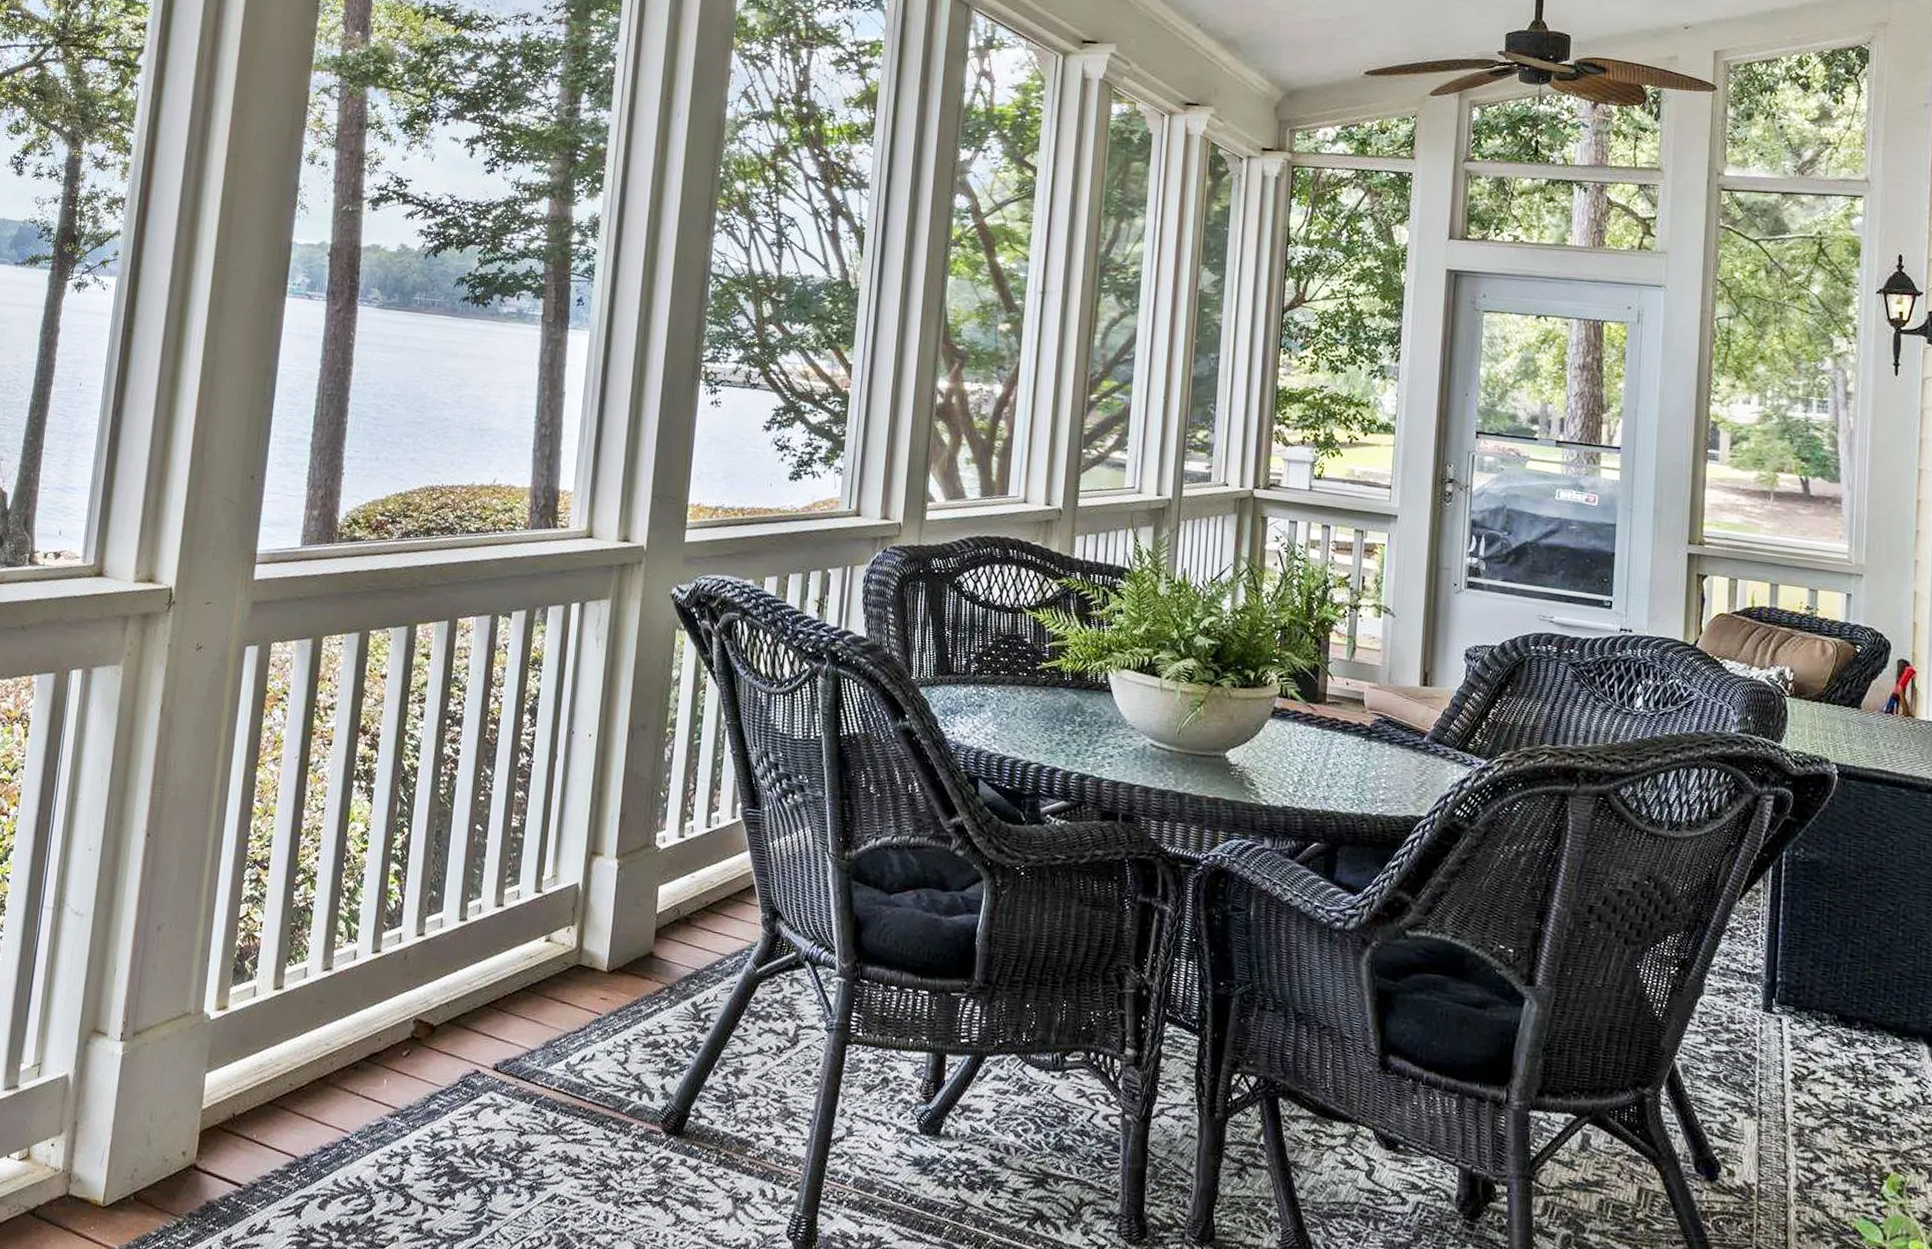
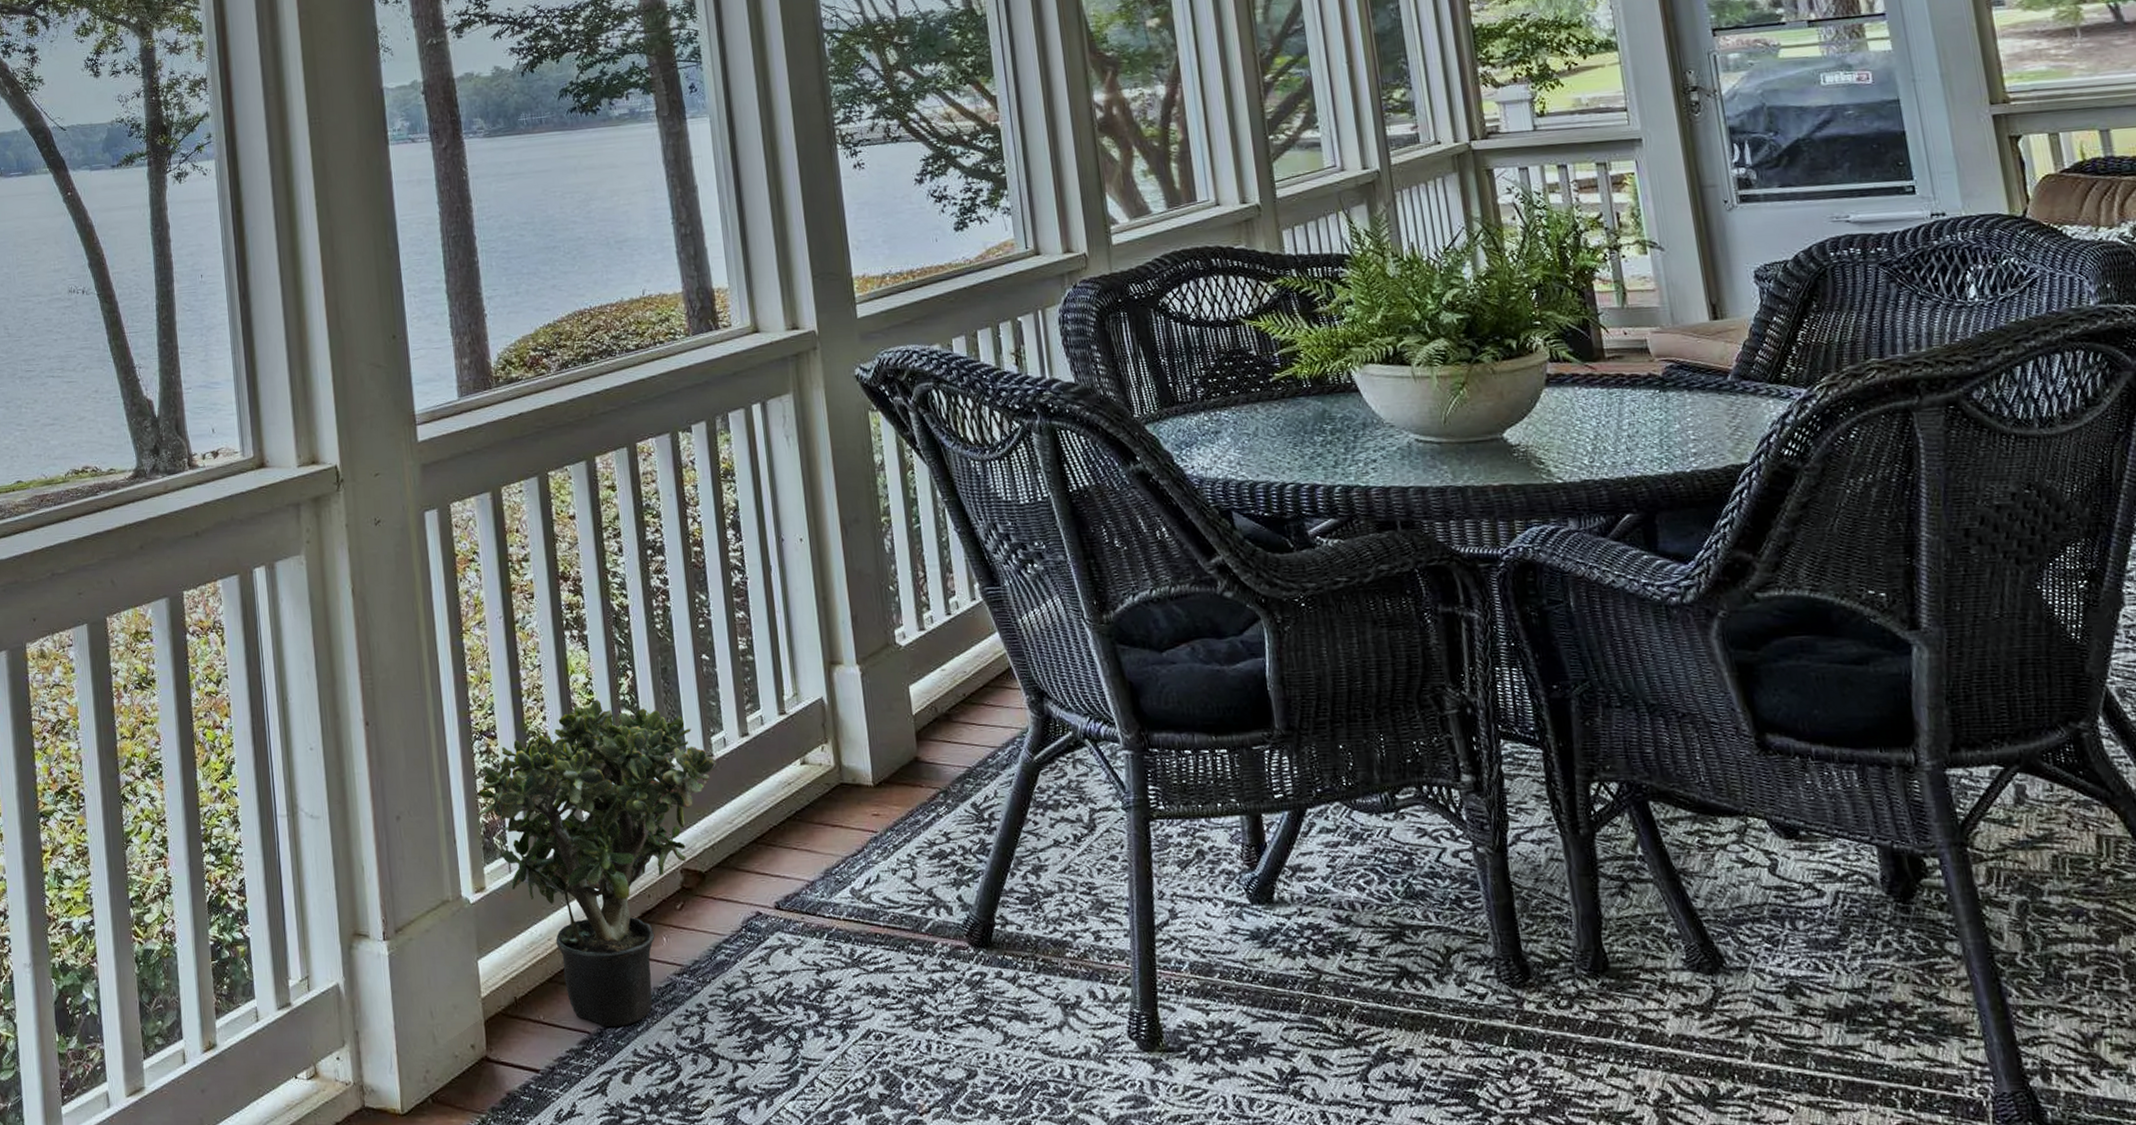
potted plant: none [236,849,468,1156] -> present [478,699,716,1026]

